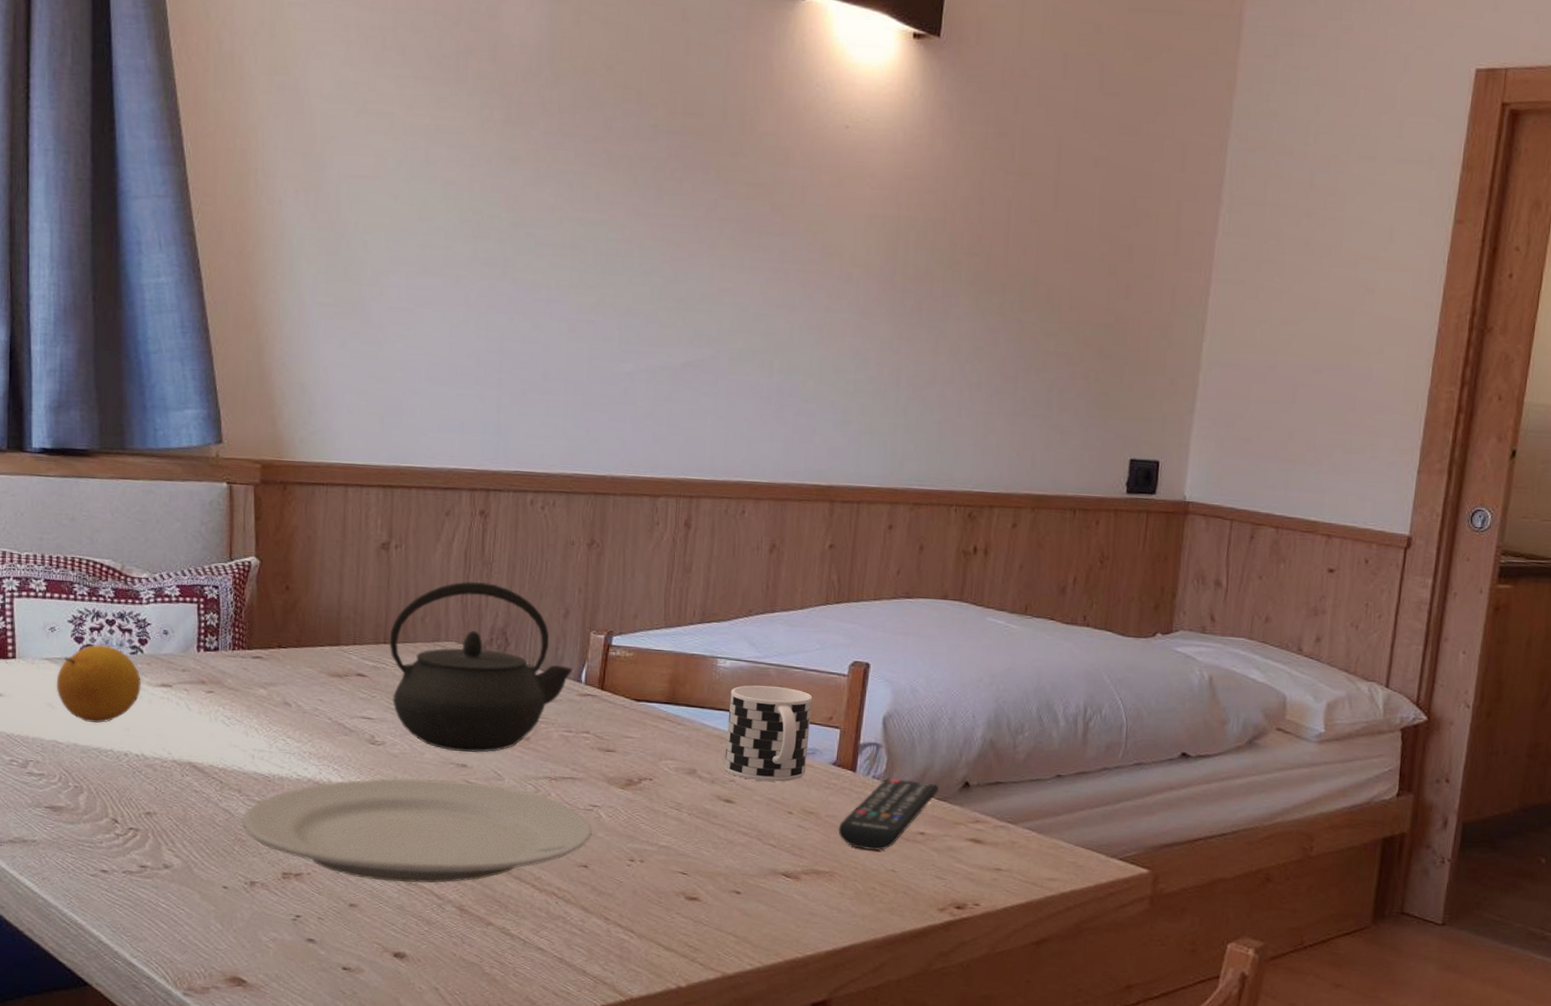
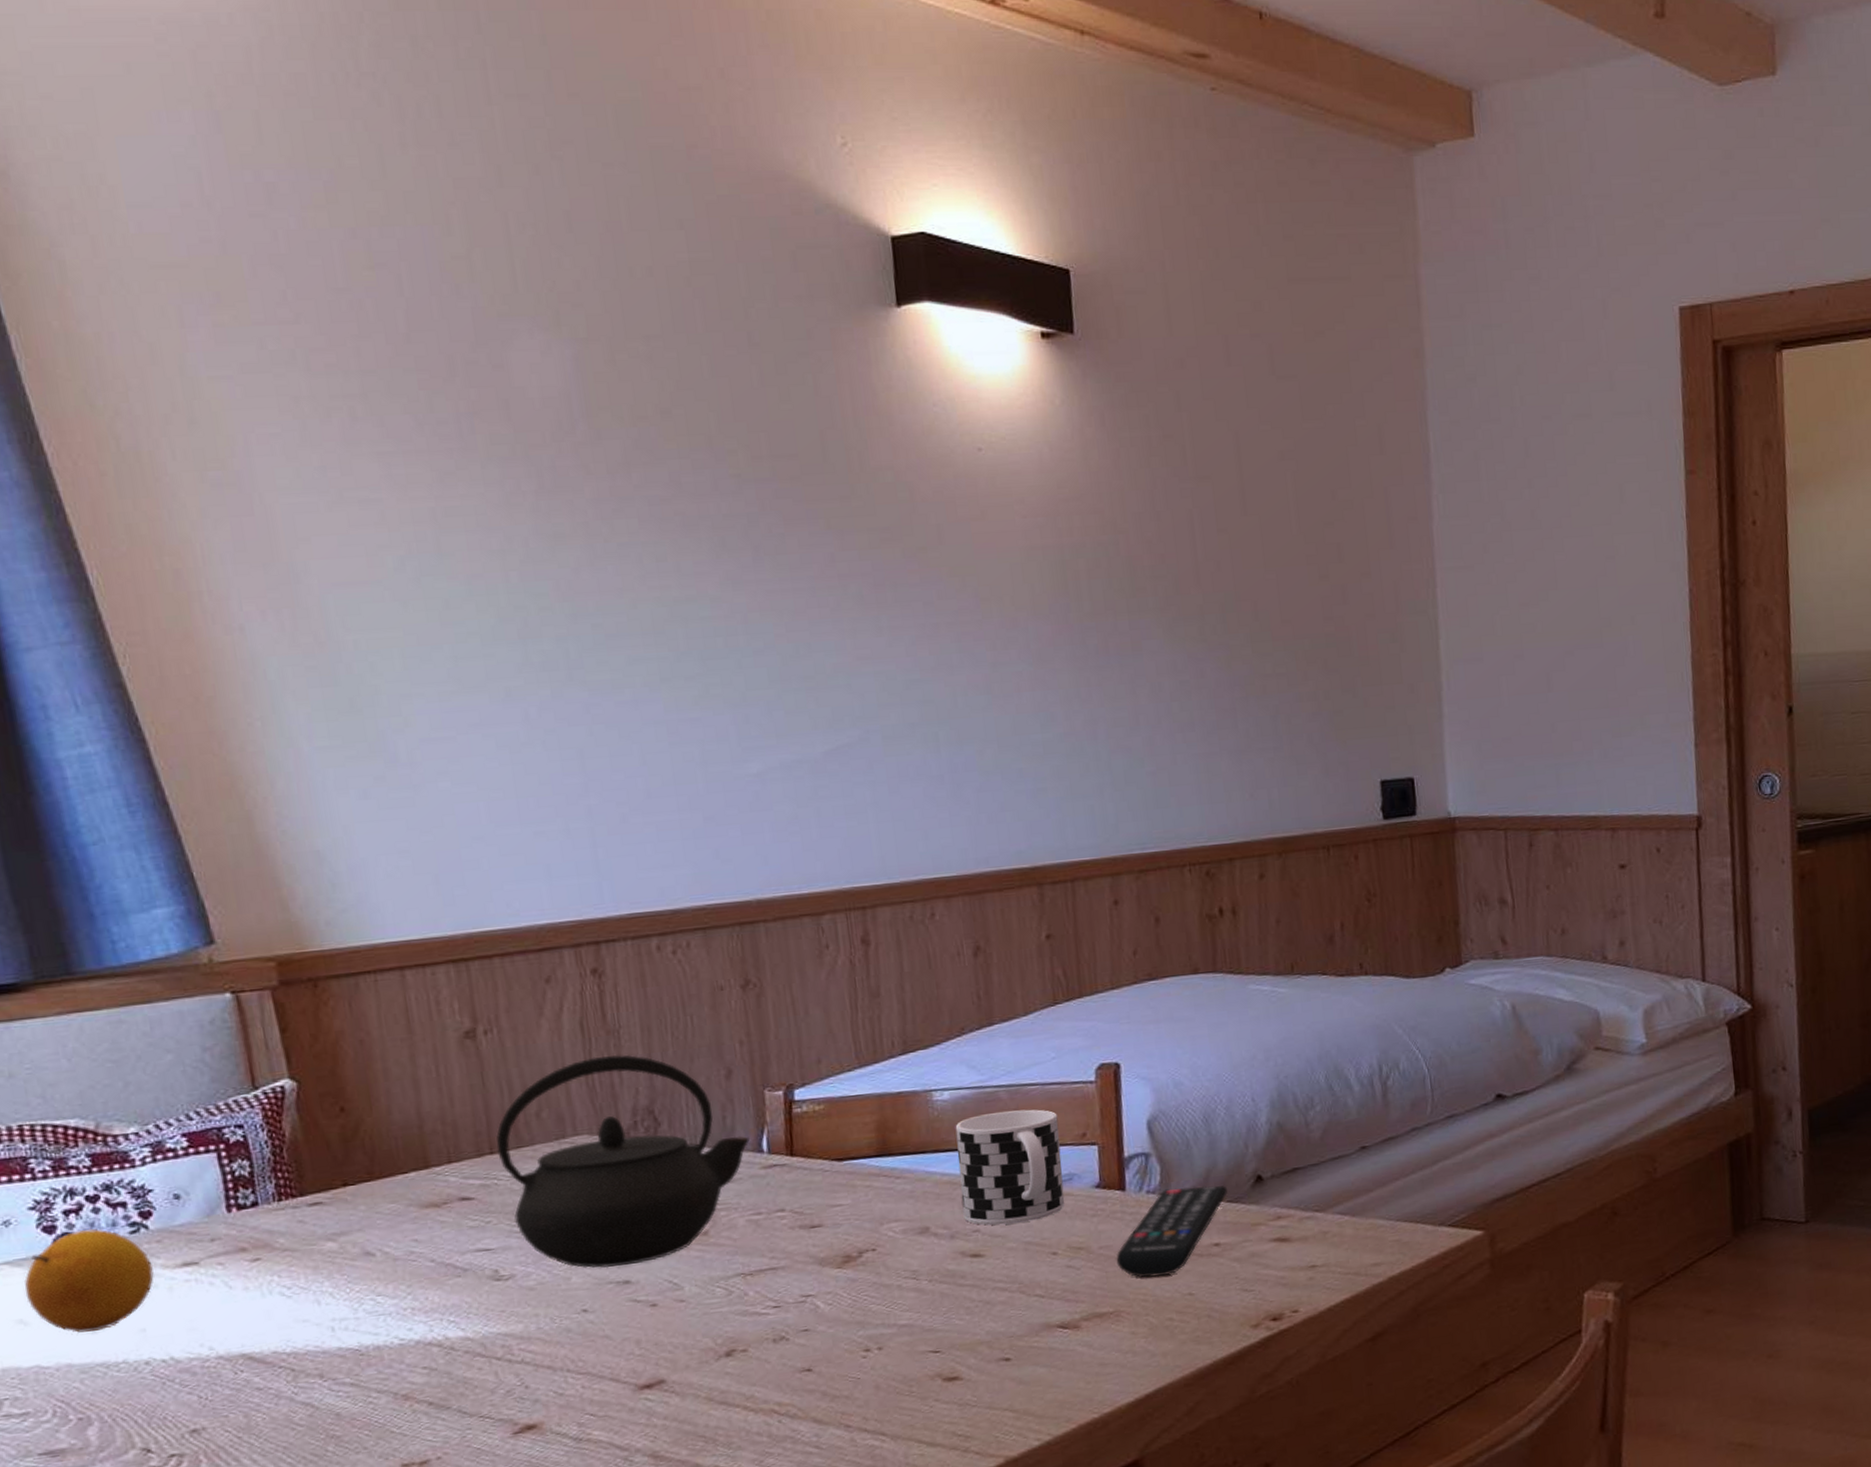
plate: present [243,778,592,883] -> none [332,1296,811,1449]

